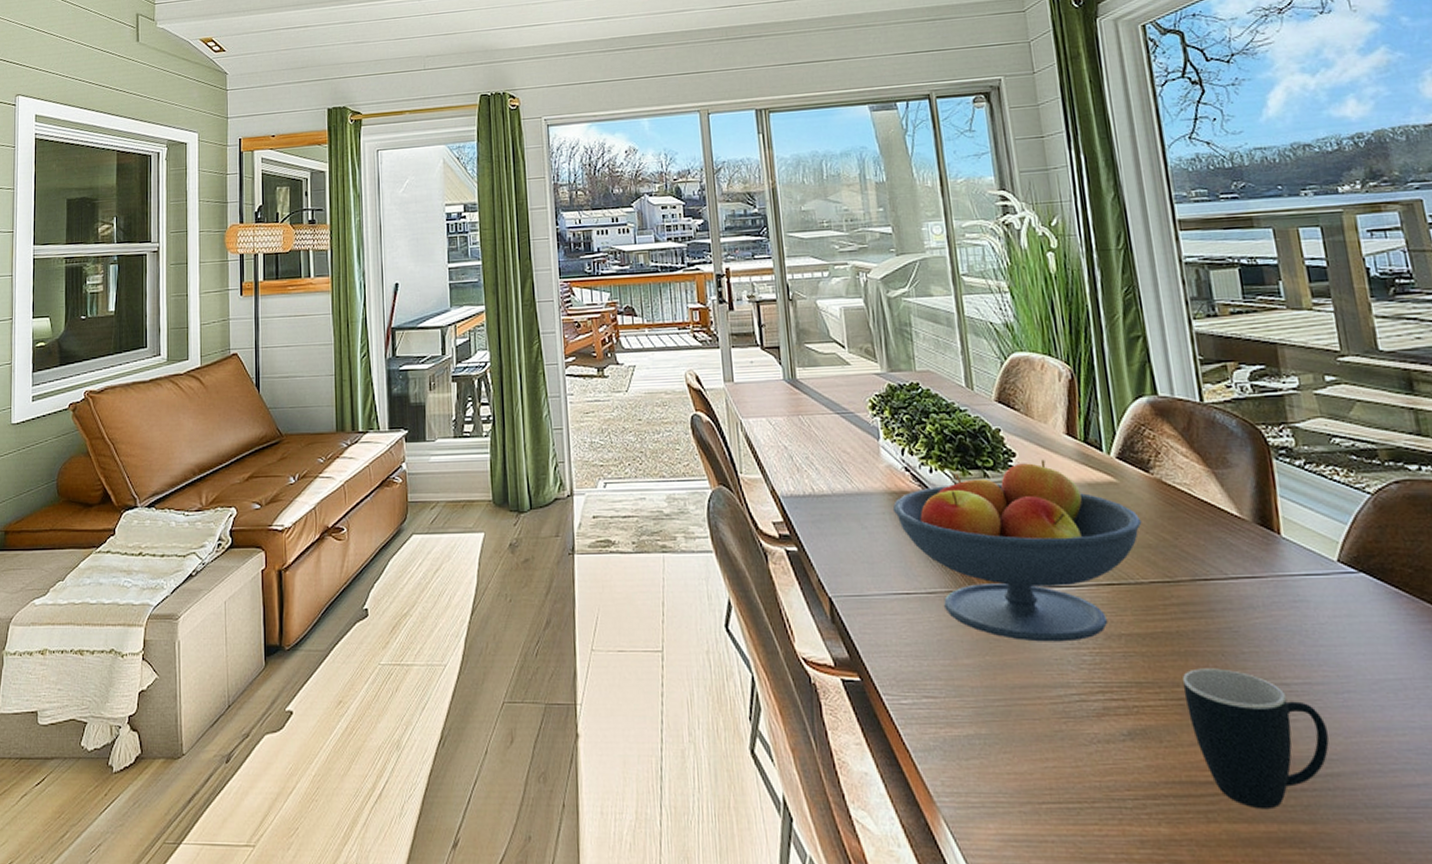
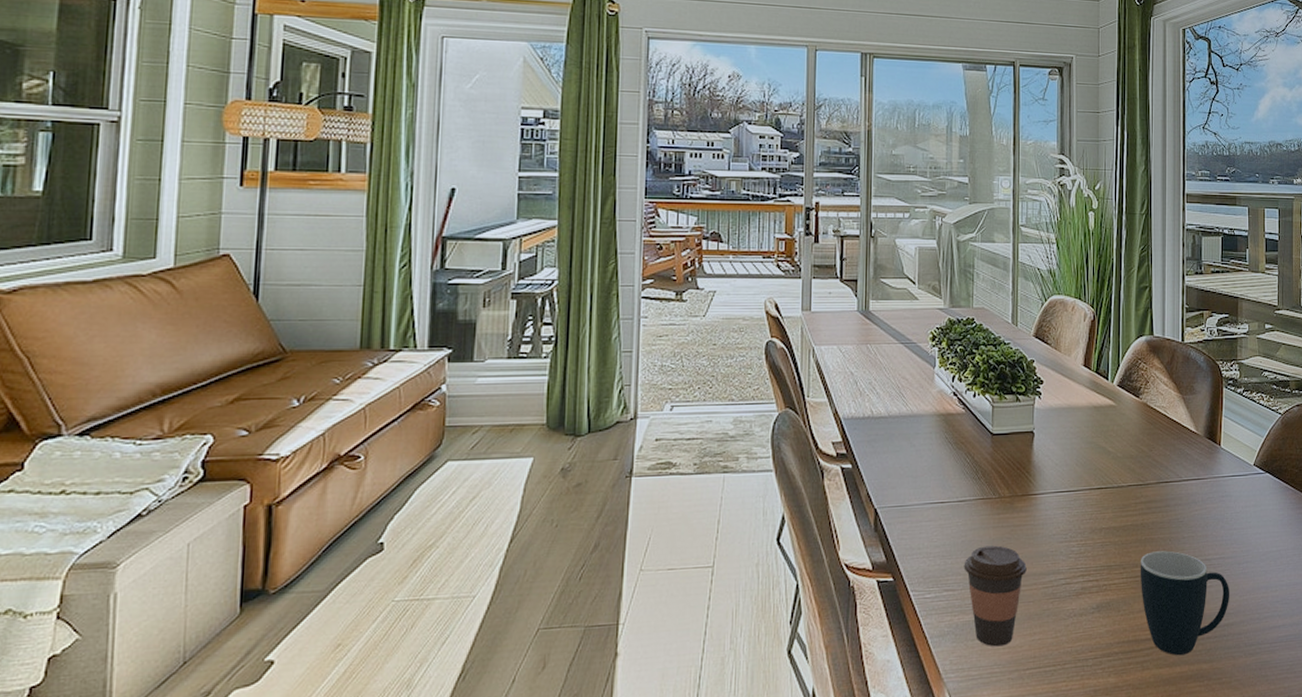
fruit bowl: present [892,459,1142,642] -> none [938,386,1129,538]
coffee cup: none [943,647,1026,771] -> present [964,545,1027,647]

